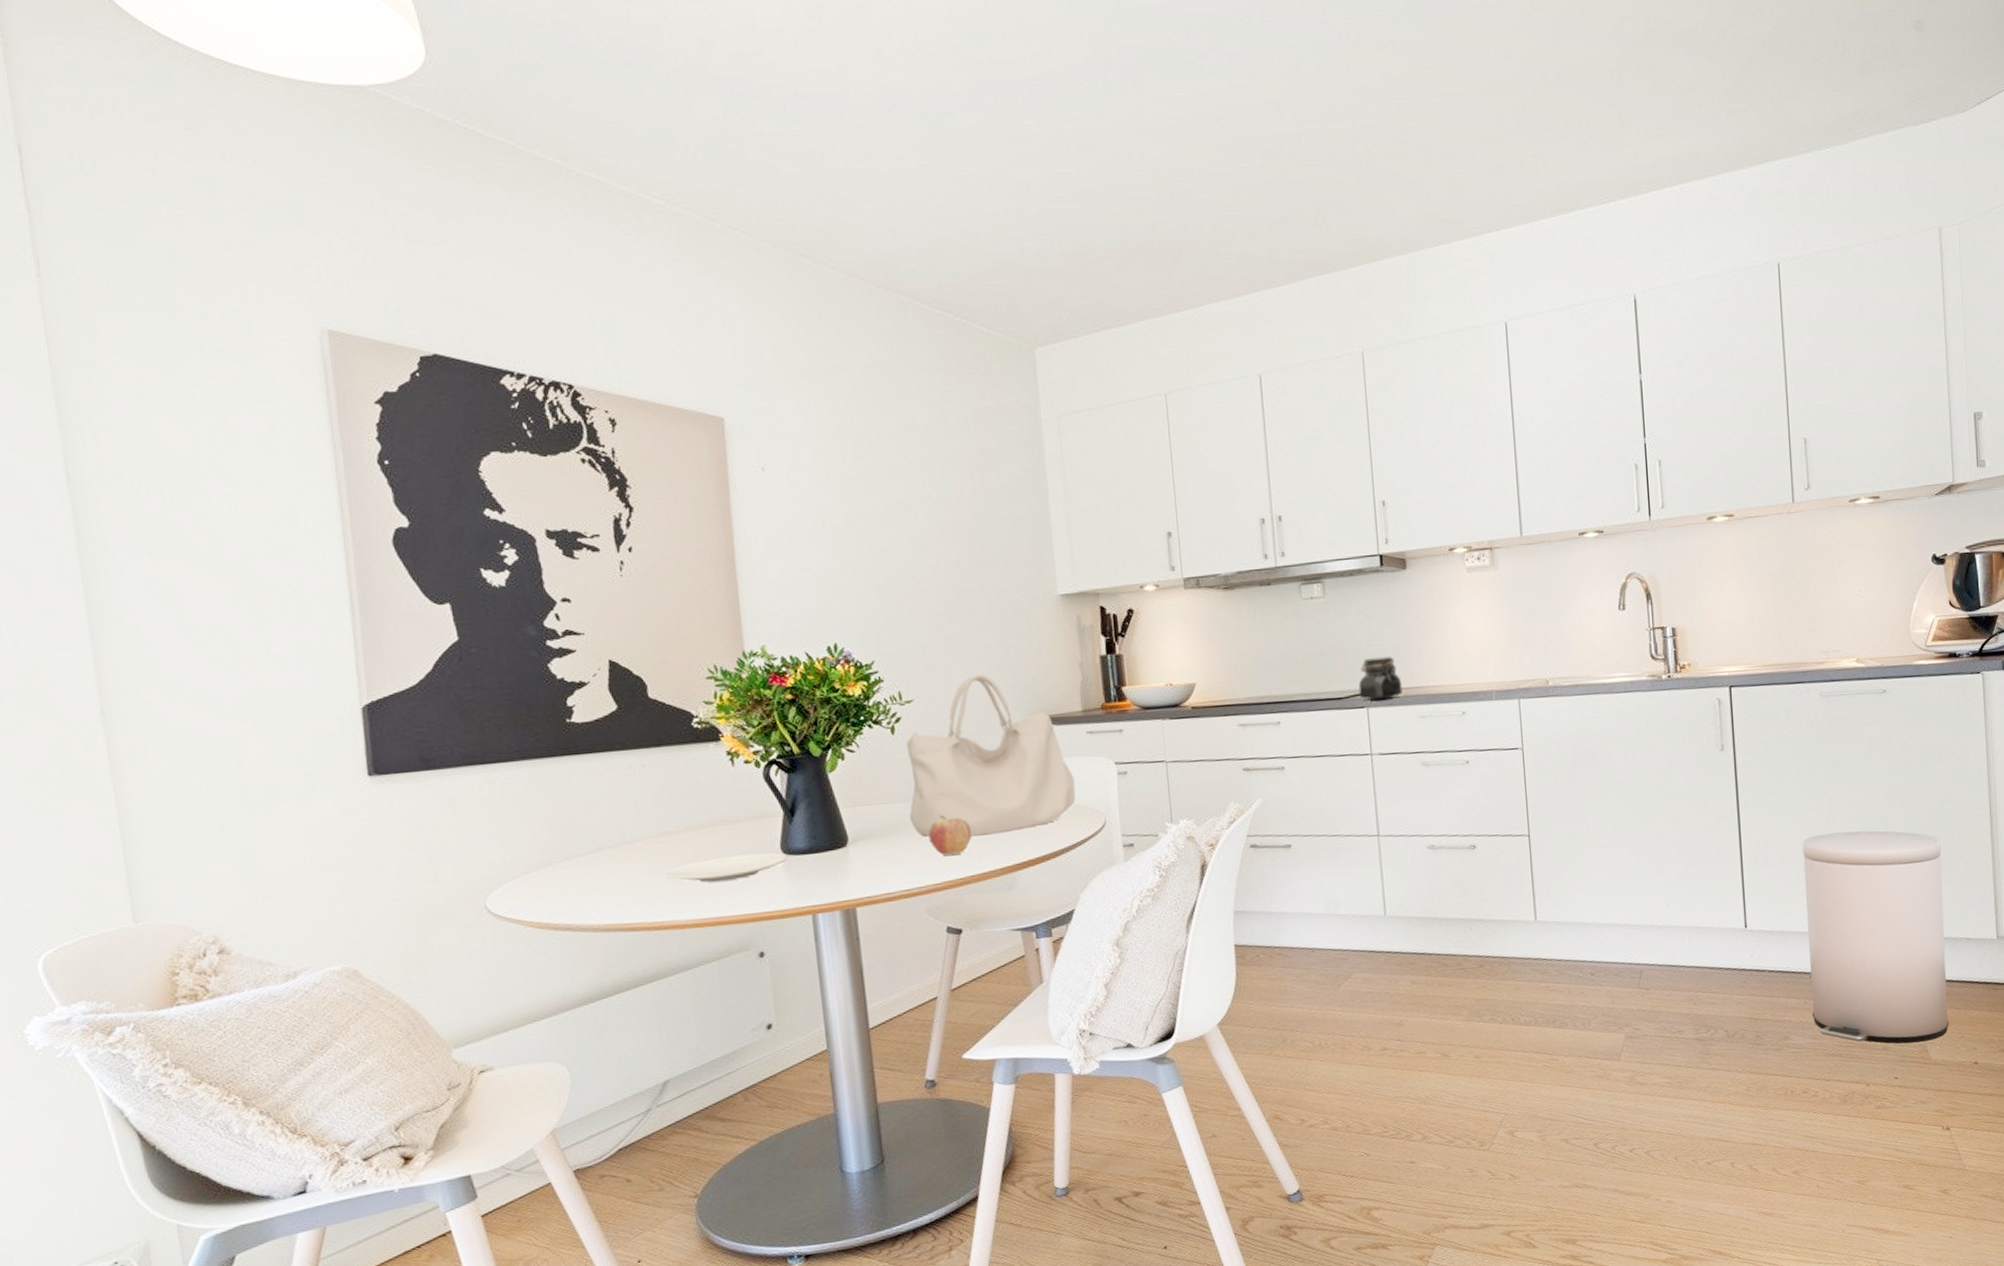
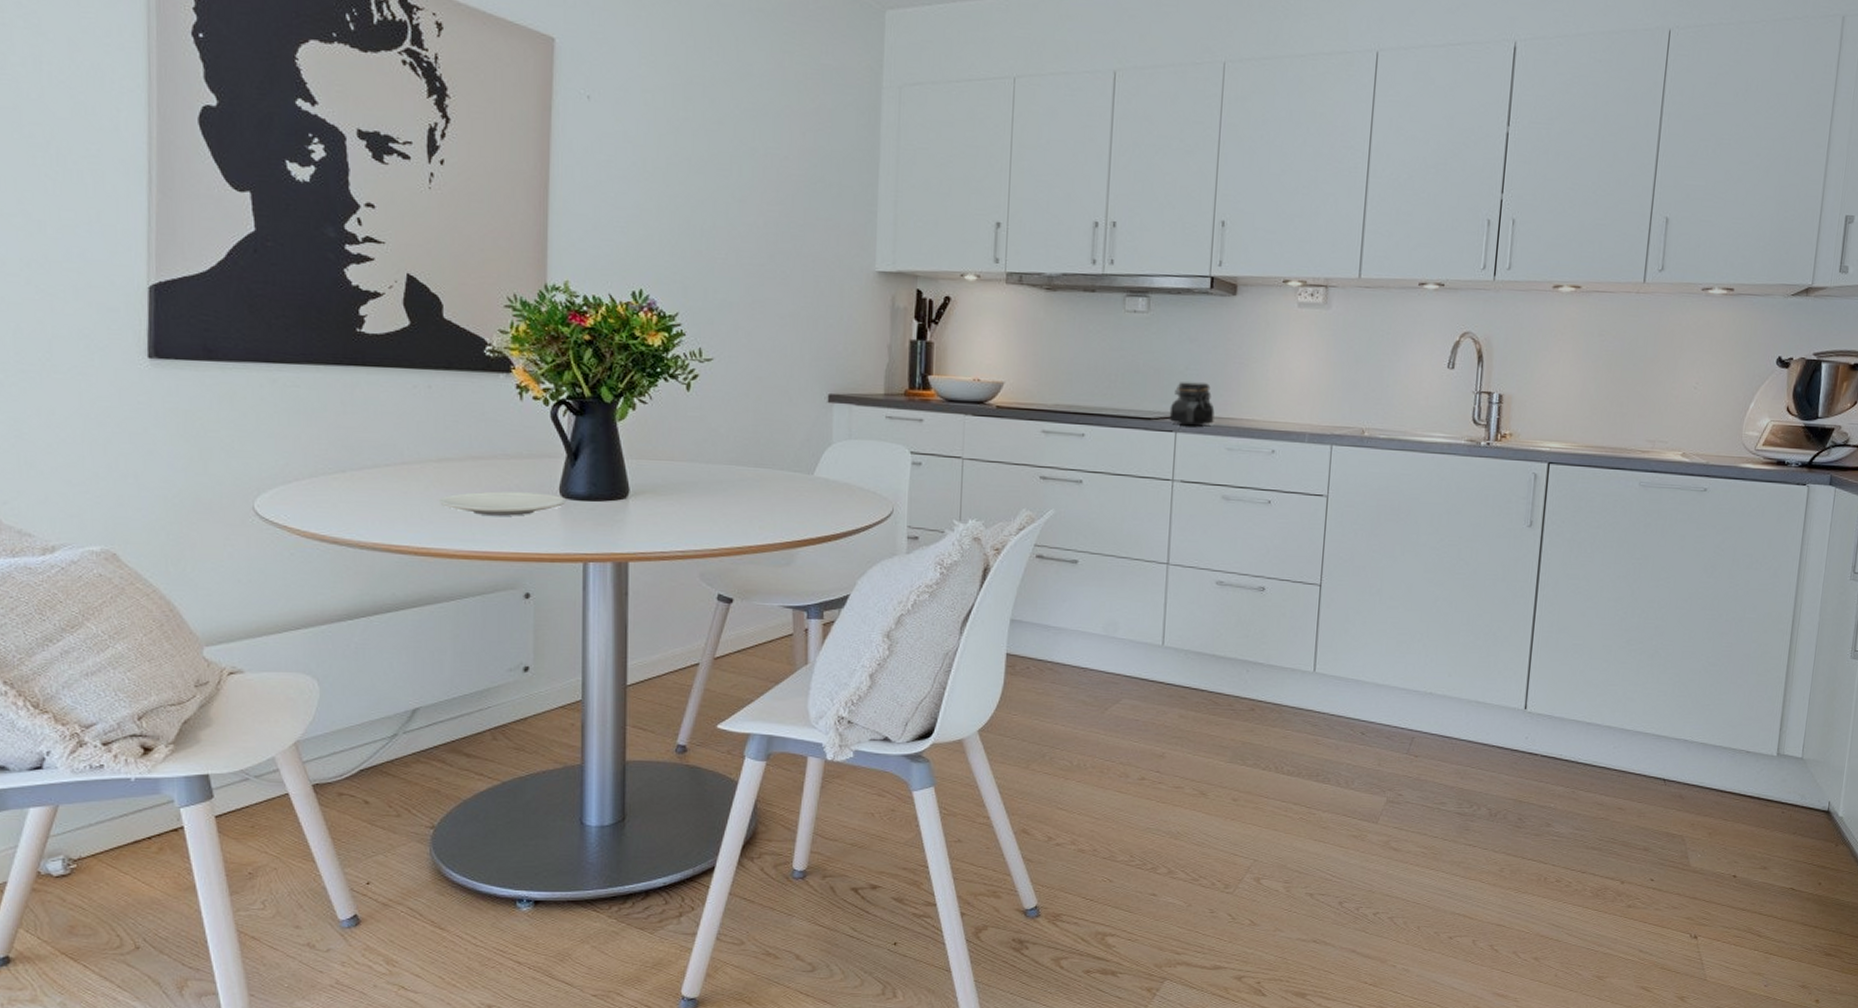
handbag: present [906,674,1076,838] -> none [694,341,867,508]
fruit: present [929,815,972,855] -> none [712,480,756,522]
pedal bin: present [1802,830,1949,1044] -> none [1578,626,1736,848]

